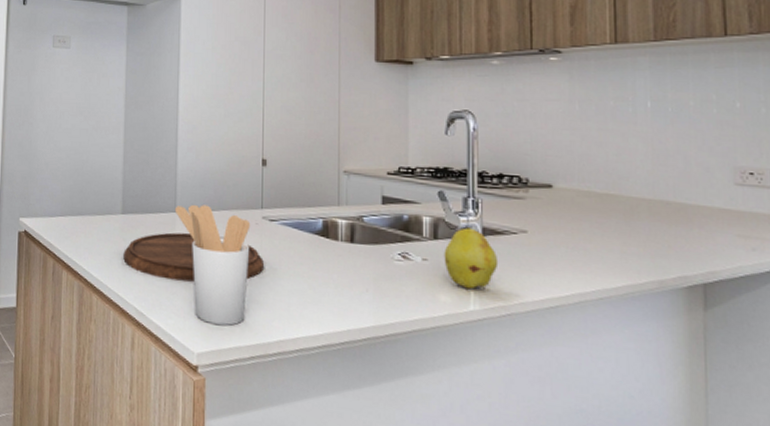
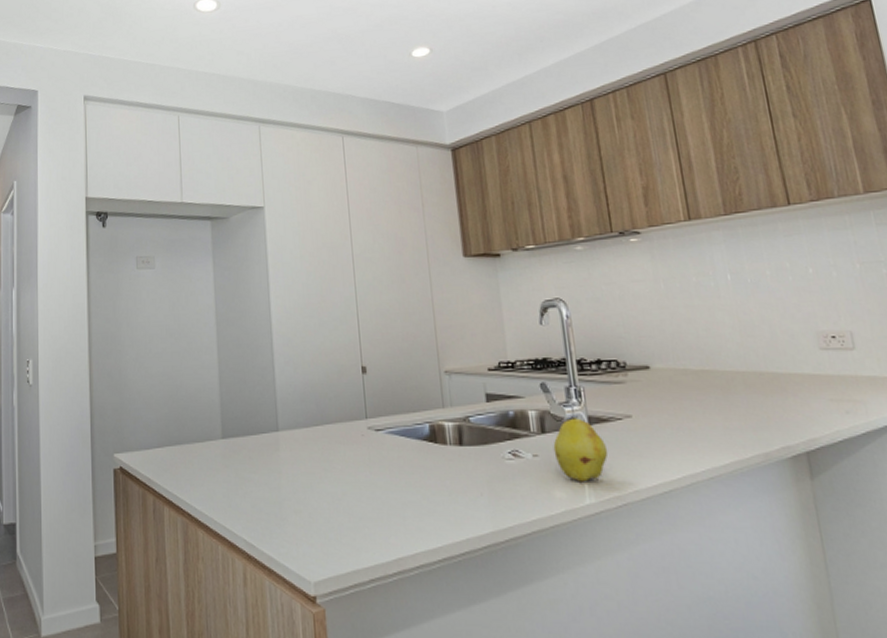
cutting board: present [123,232,264,282] -> none [227,451,374,505]
utensil holder: present [174,204,251,326] -> none [276,420,360,549]

